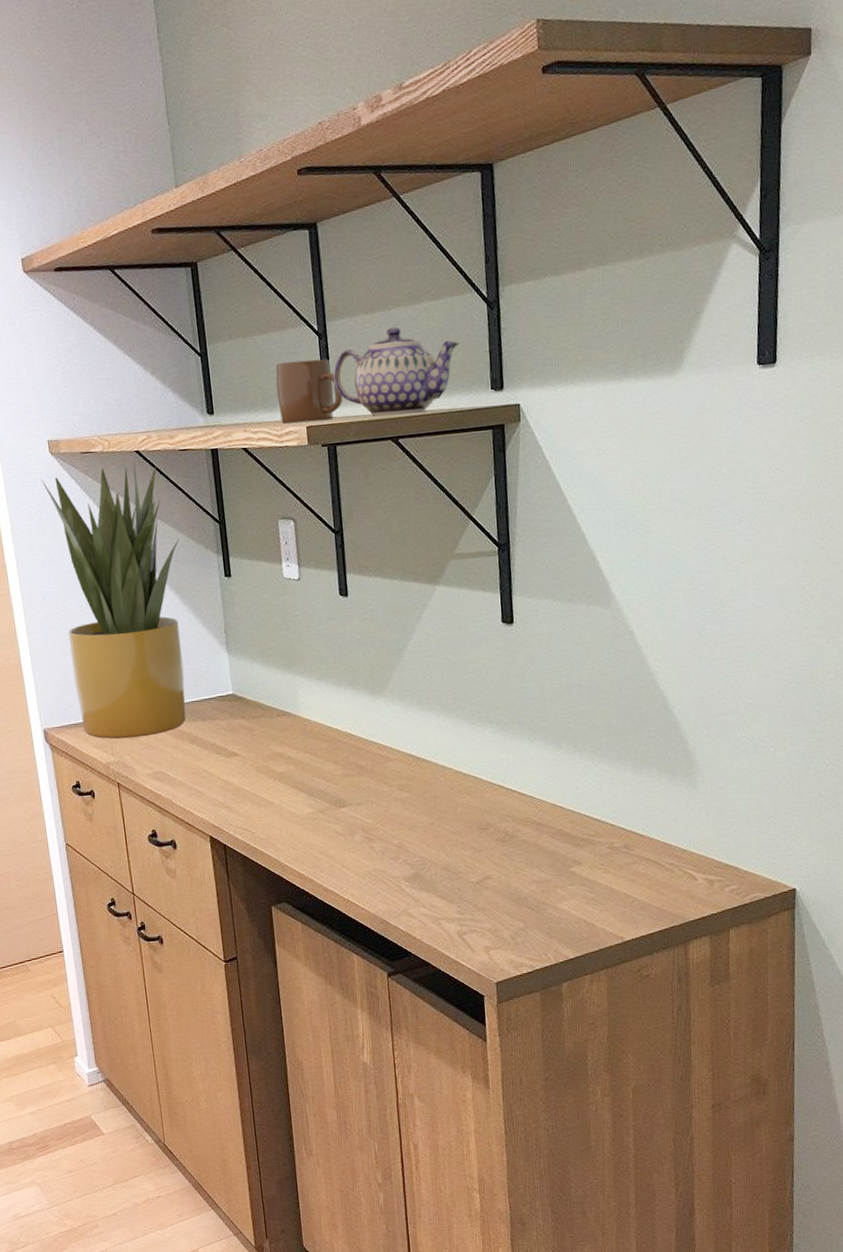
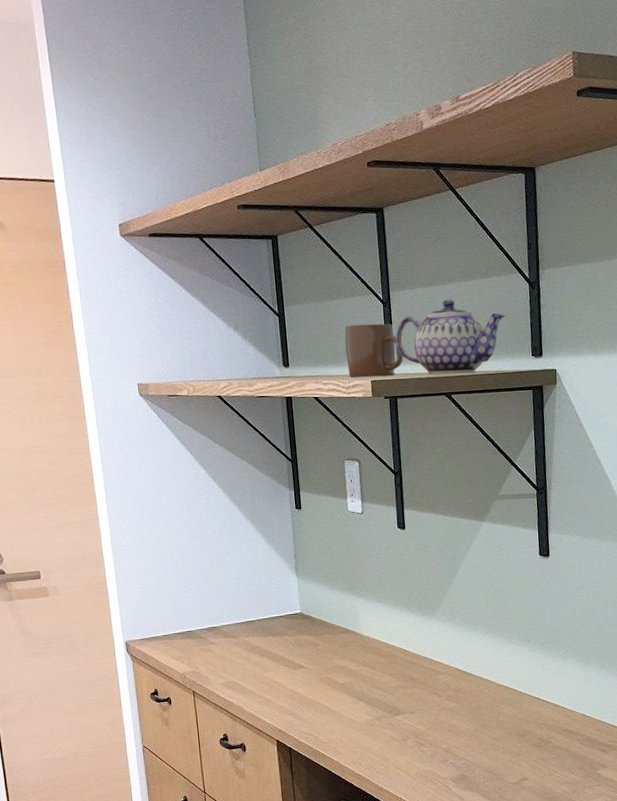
planter: present [41,461,186,739] -> none [130,405,258,651]

